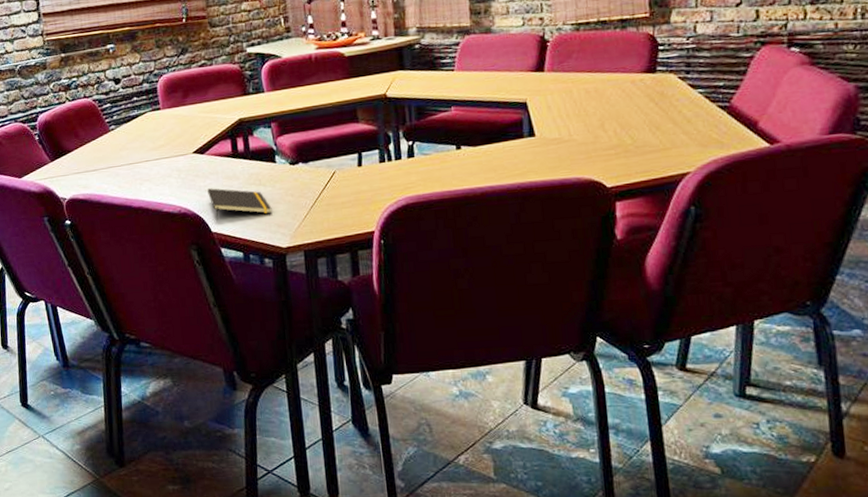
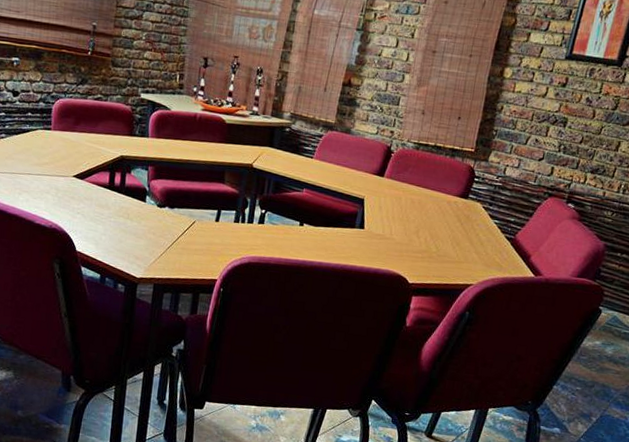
notepad: present [207,188,272,221] -> none [79,211,134,246]

